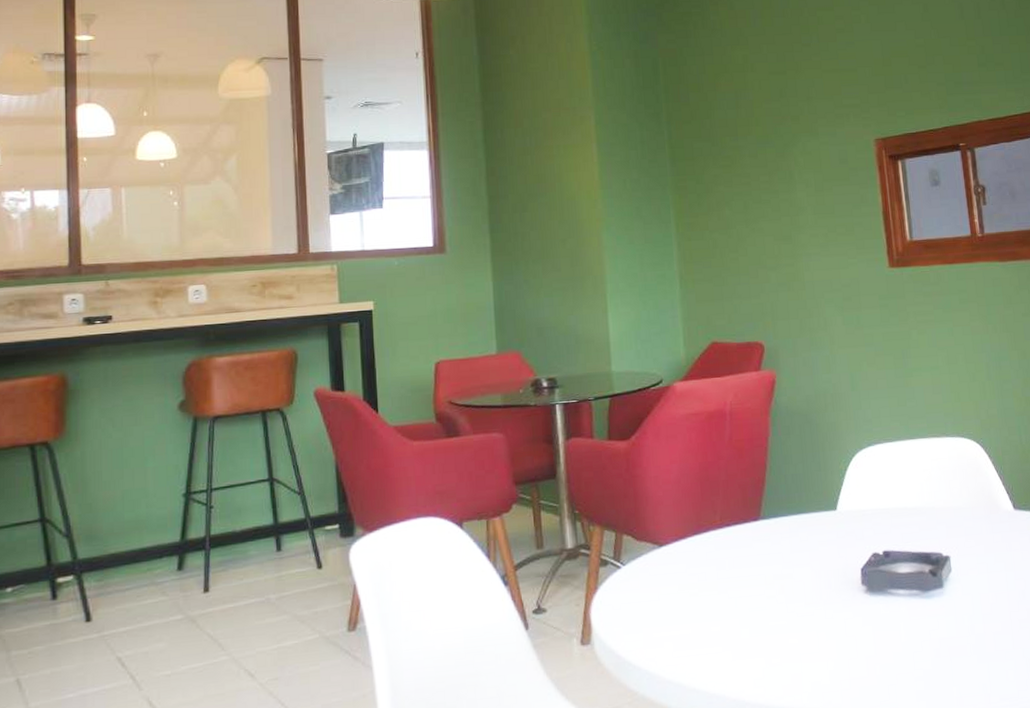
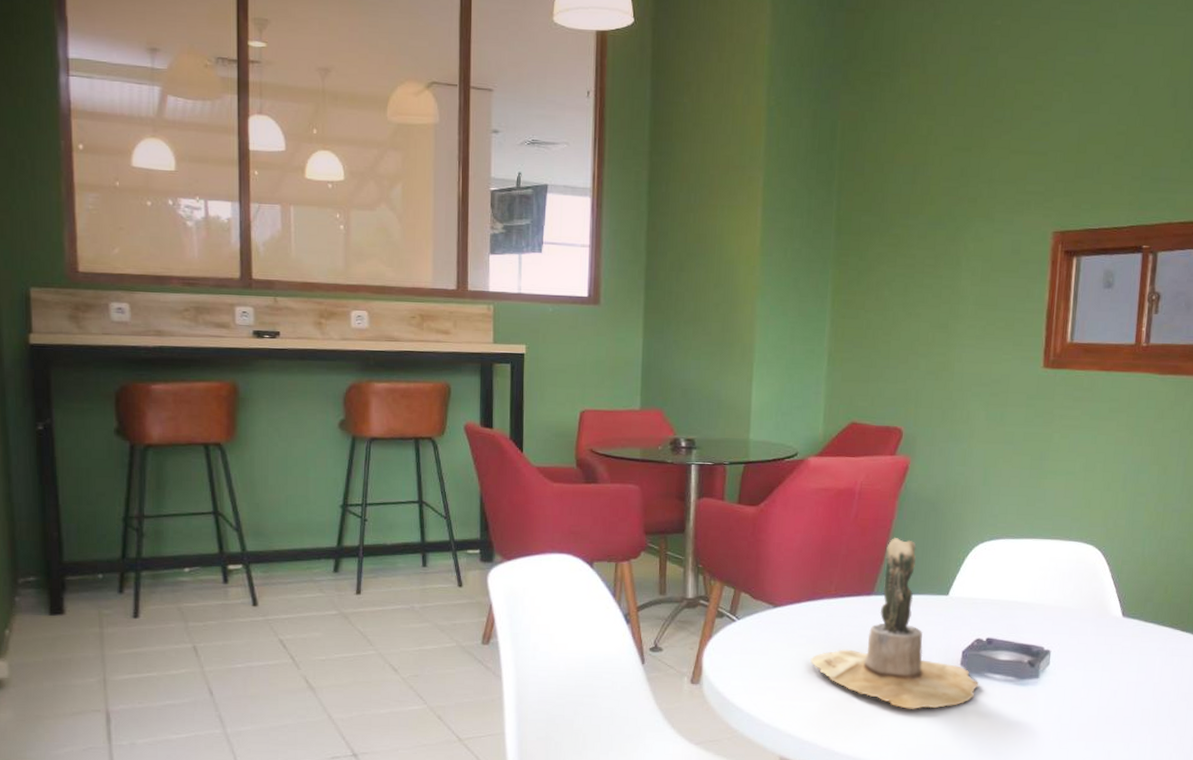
potted cactus: none [705,456,886,642] -> present [810,538,980,709]

